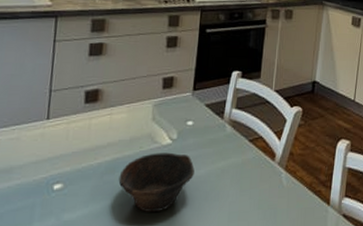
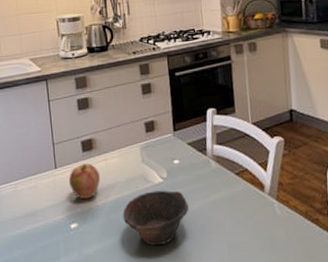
apple: none [61,116,101,157] -> present [69,163,101,199]

